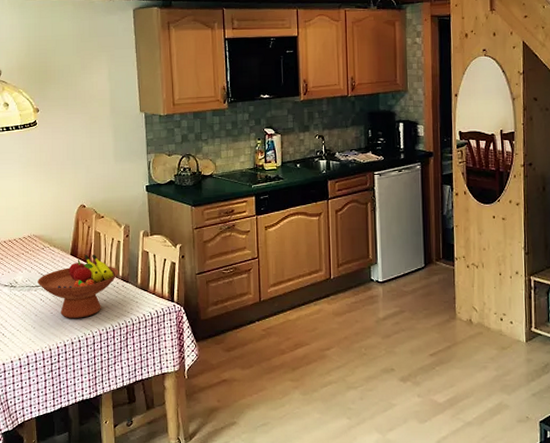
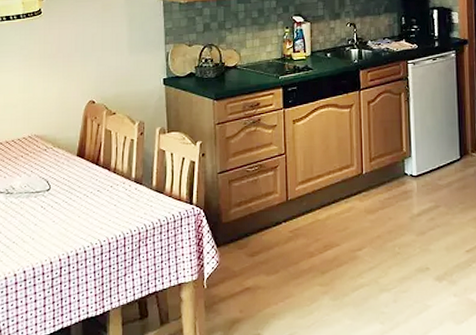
fruit bowl: present [38,254,119,318] -> none [38,154,132,227]

